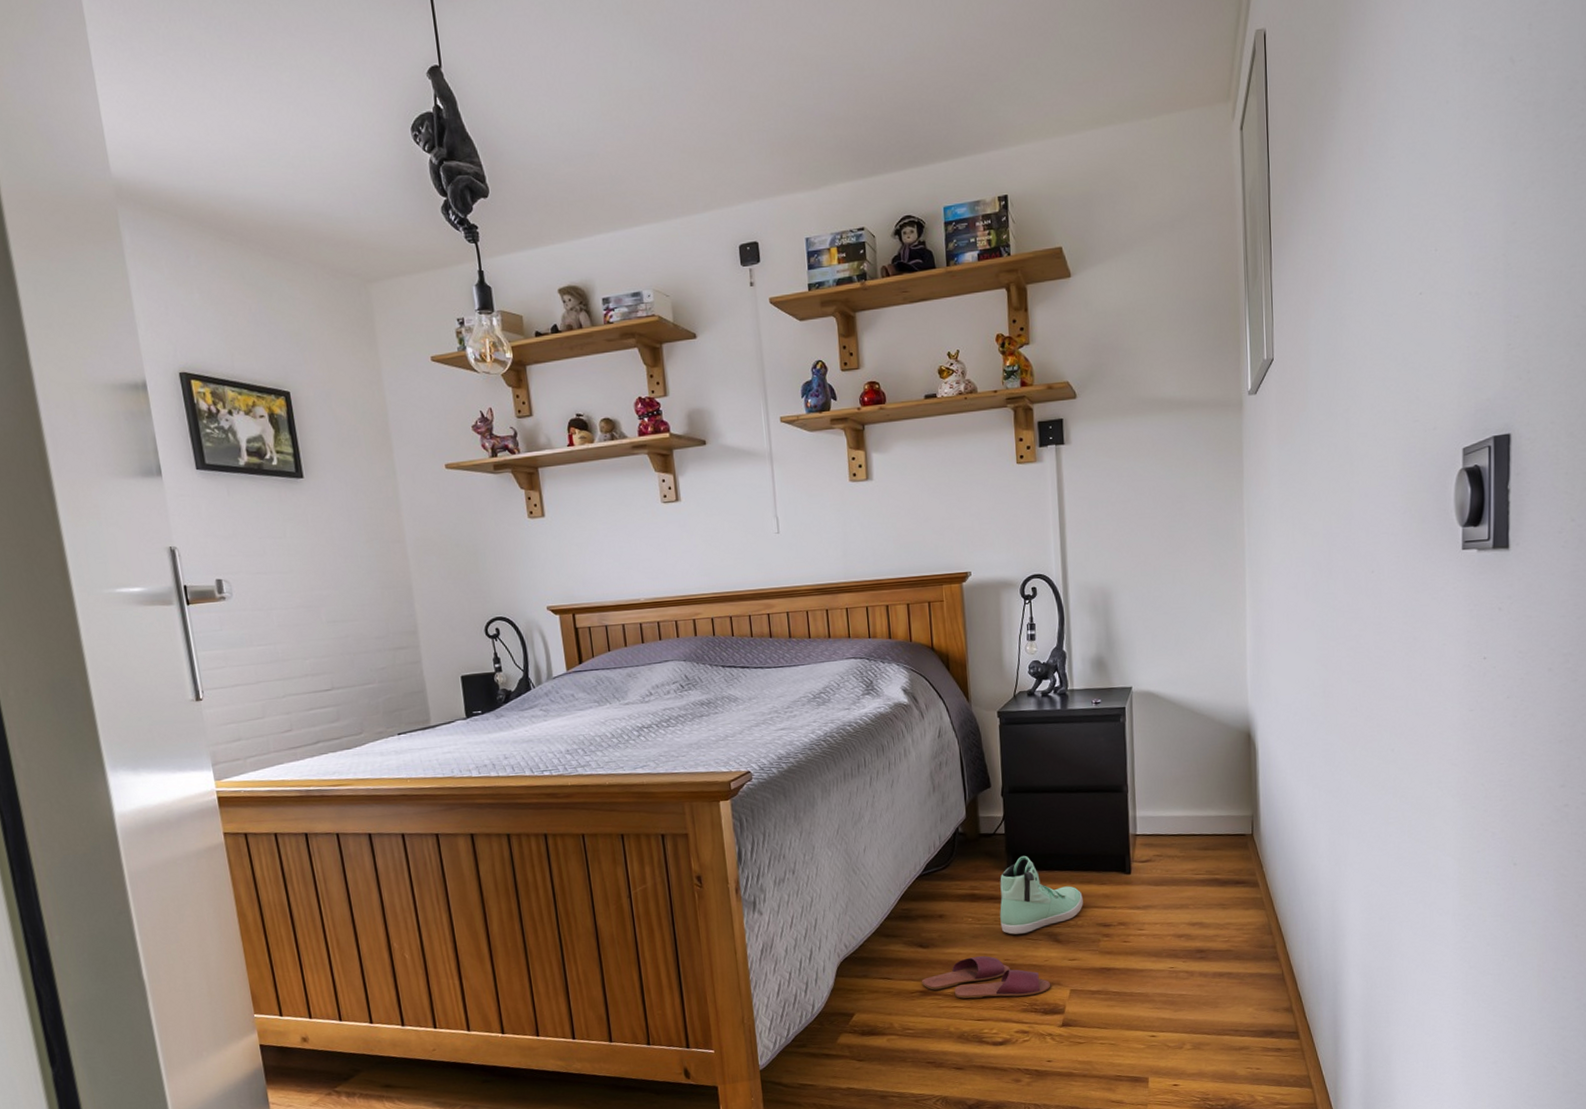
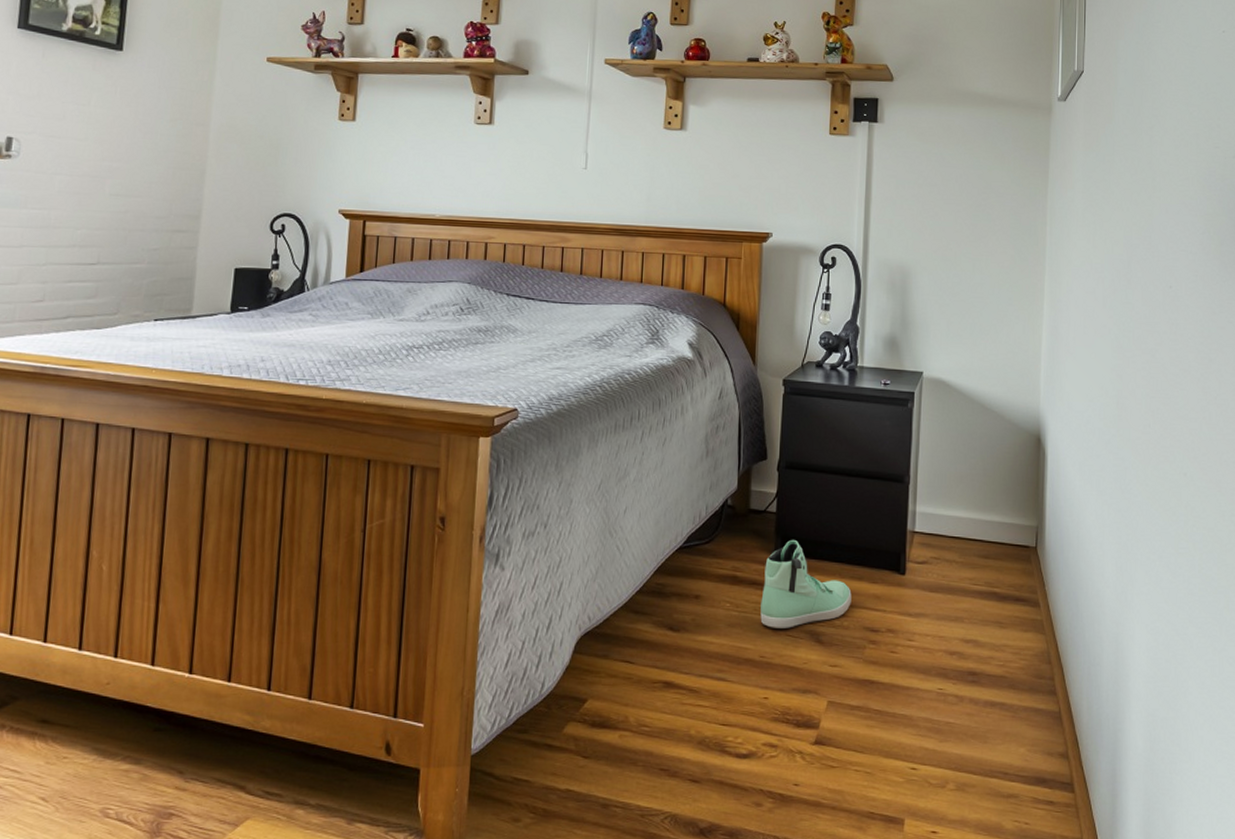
slippers: present [921,956,1051,999] -> none [666,649,808,702]

